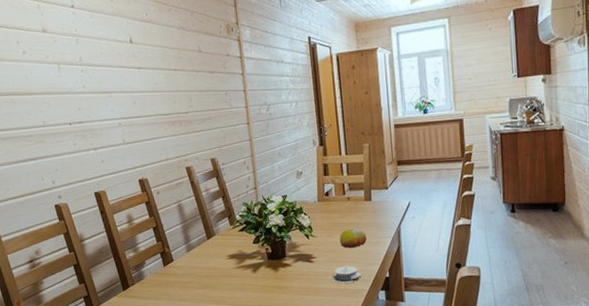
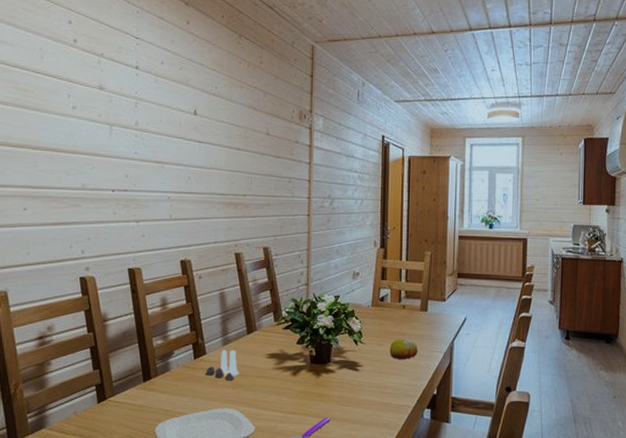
salt and pepper shaker set: none [175,254,205,283] -> present [204,349,239,381]
architectural model: present [331,265,362,284] -> none [376,377,408,397]

